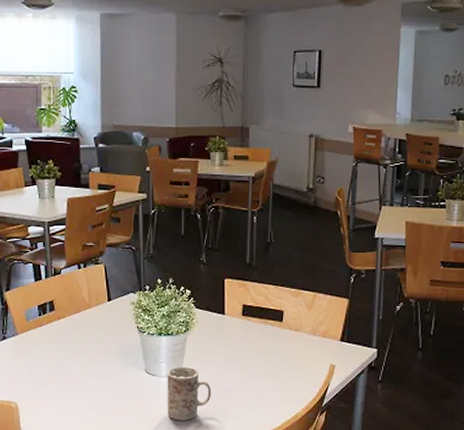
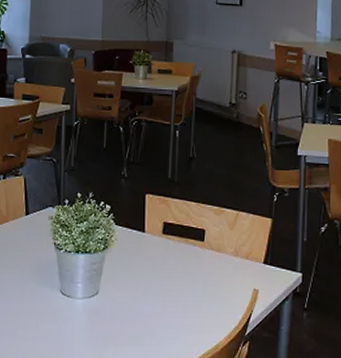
mug: present [167,366,212,421] -> none [81,287,129,348]

